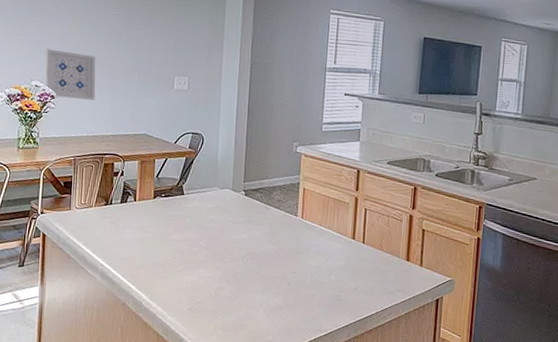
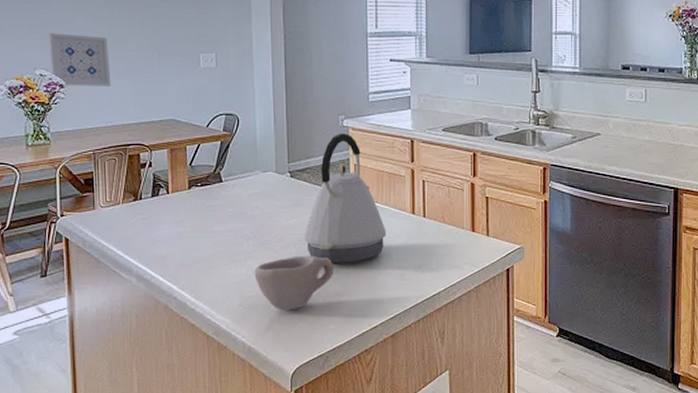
cup: none [204,268,277,319] -> present [254,255,335,311]
kettle: none [251,159,328,280] -> present [304,133,386,263]

